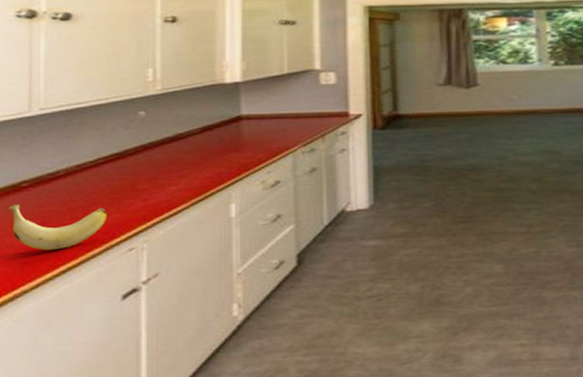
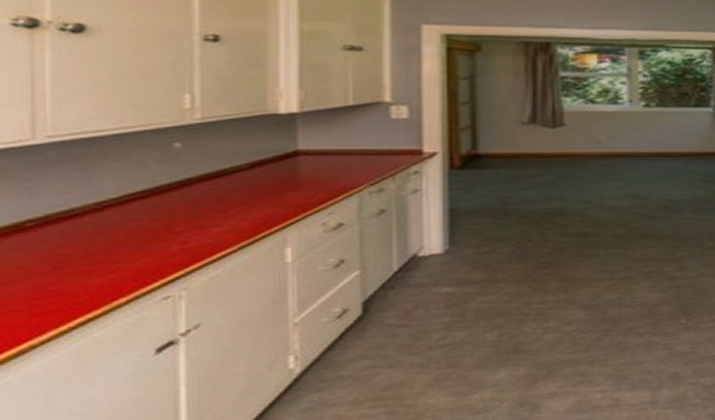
banana: present [9,205,107,251] -> none [9,247,136,300]

